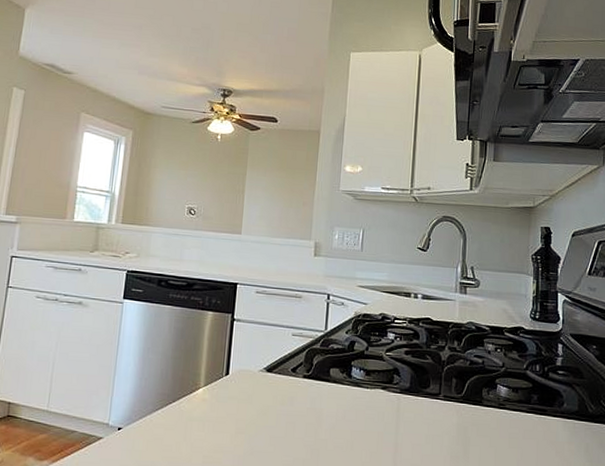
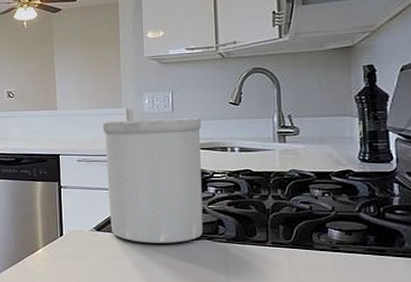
utensil holder: none [283,252,389,391] -> present [102,118,203,243]

